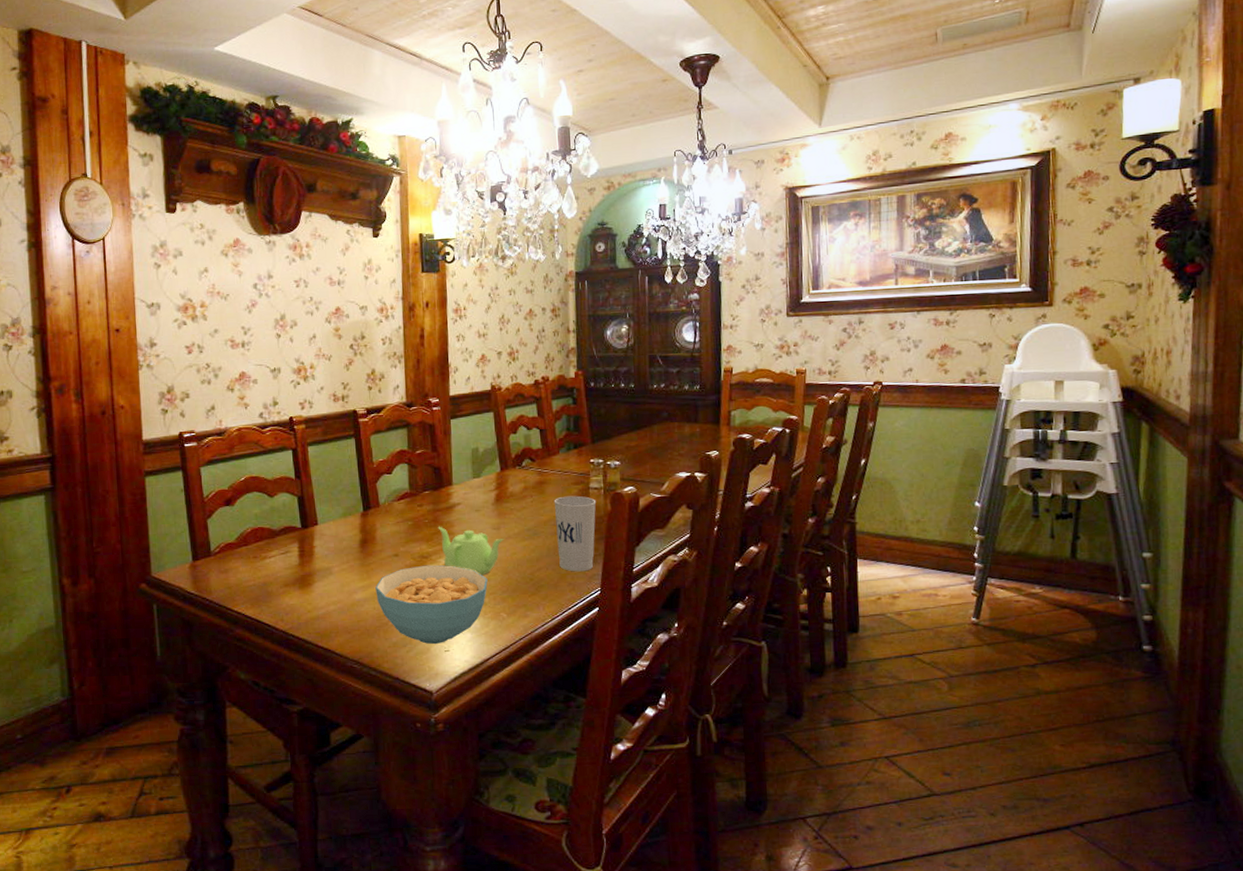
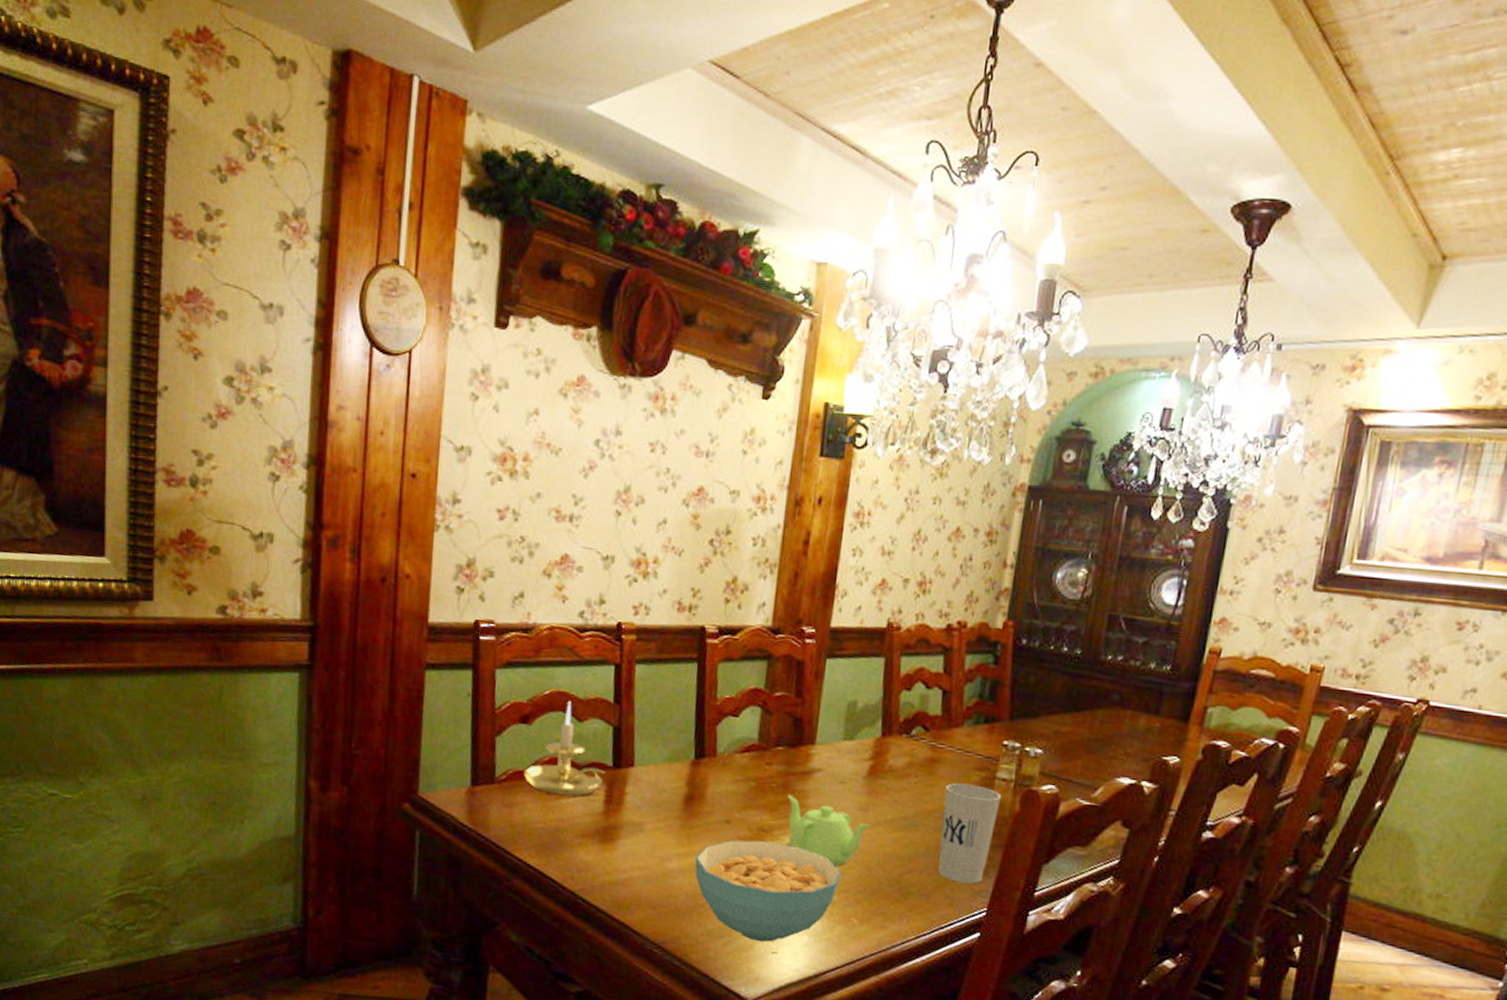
candle holder: none [232,483,297,557] -> present [523,701,606,796]

